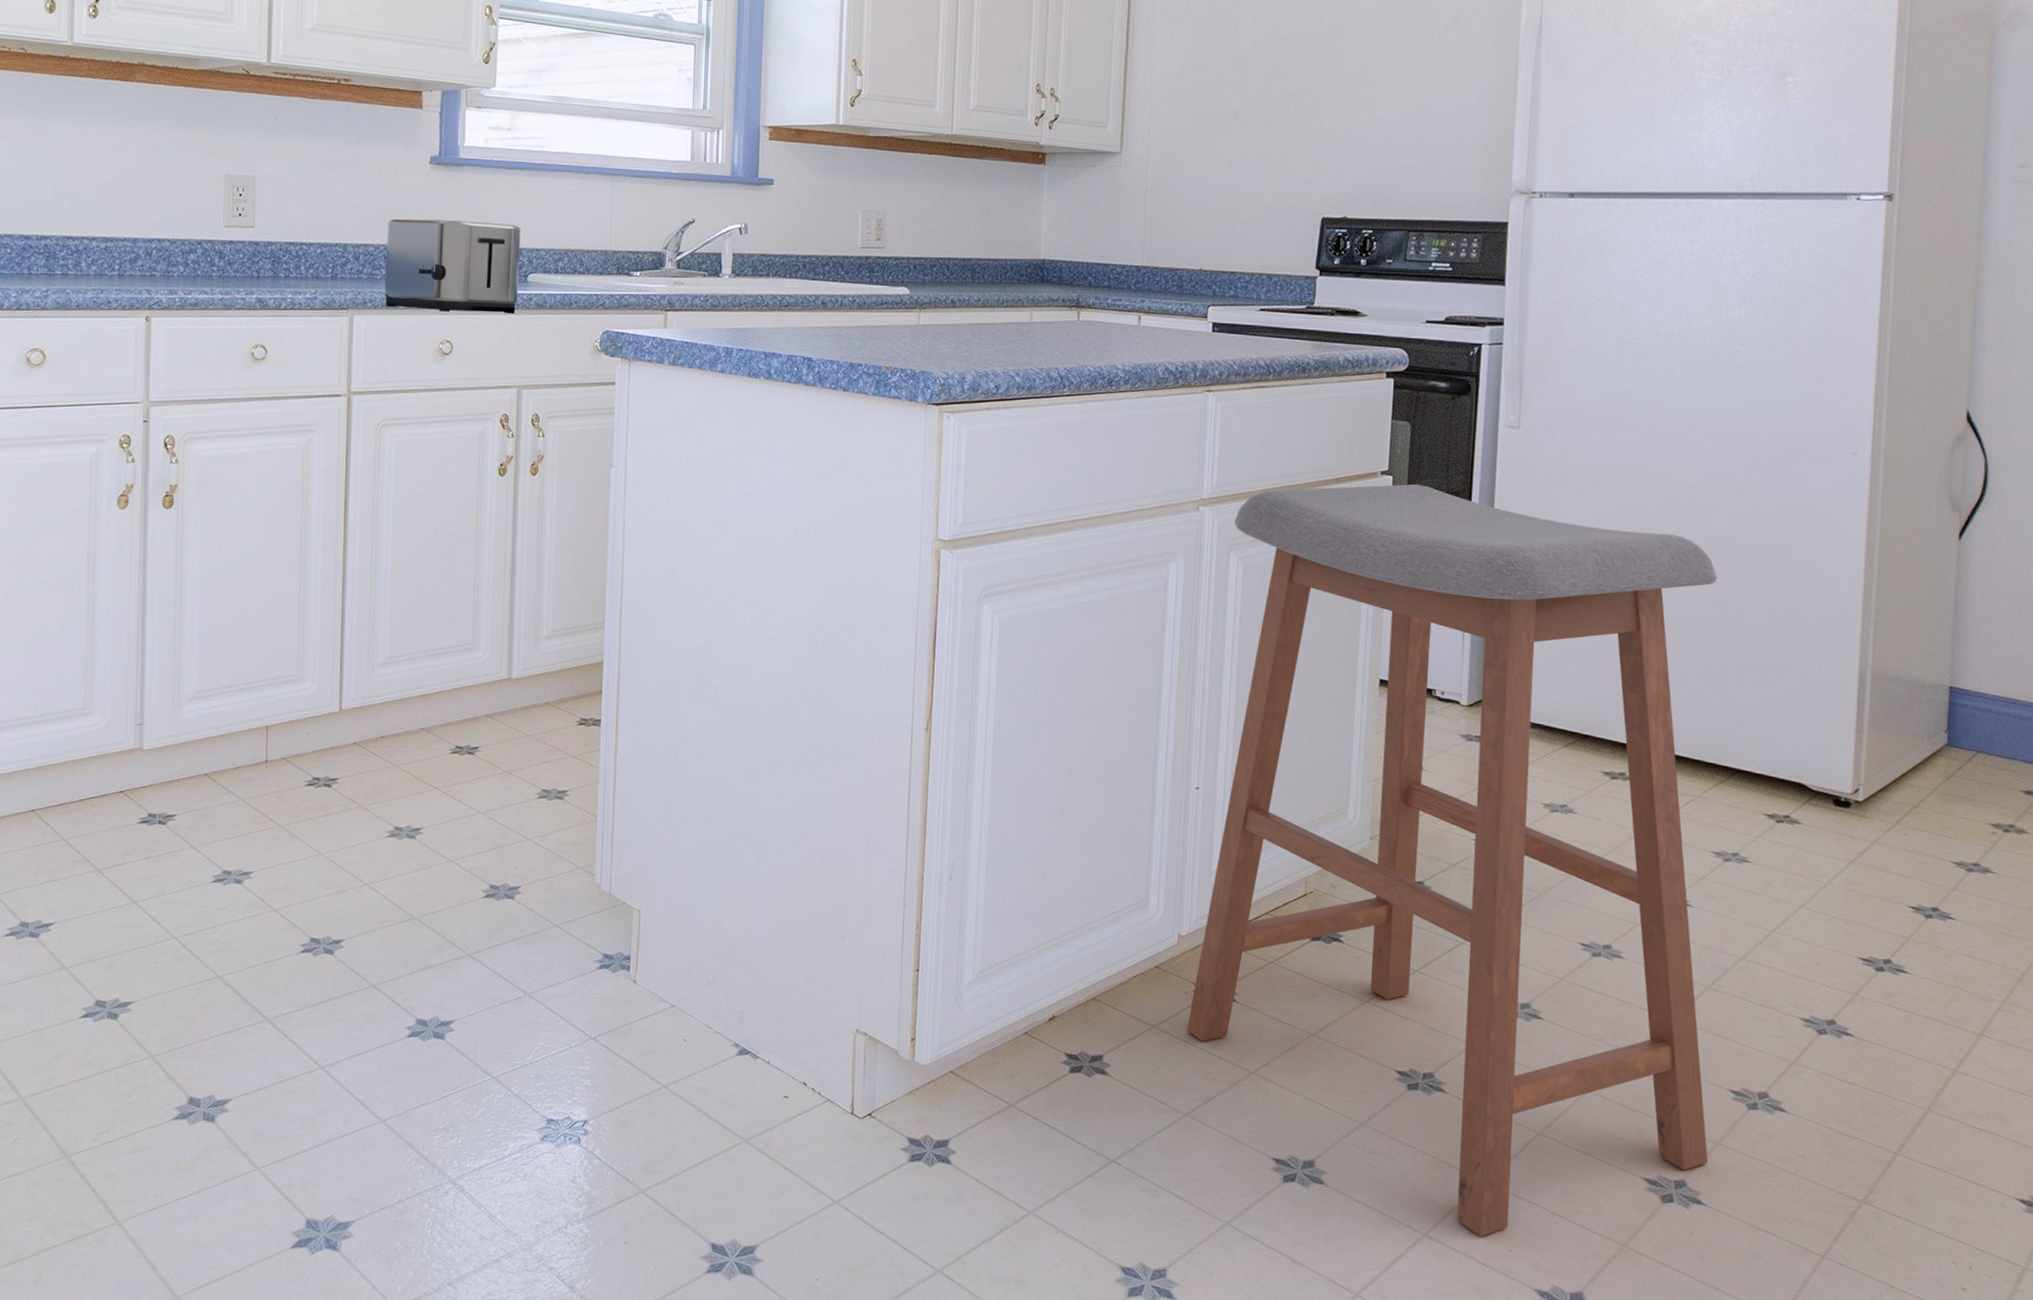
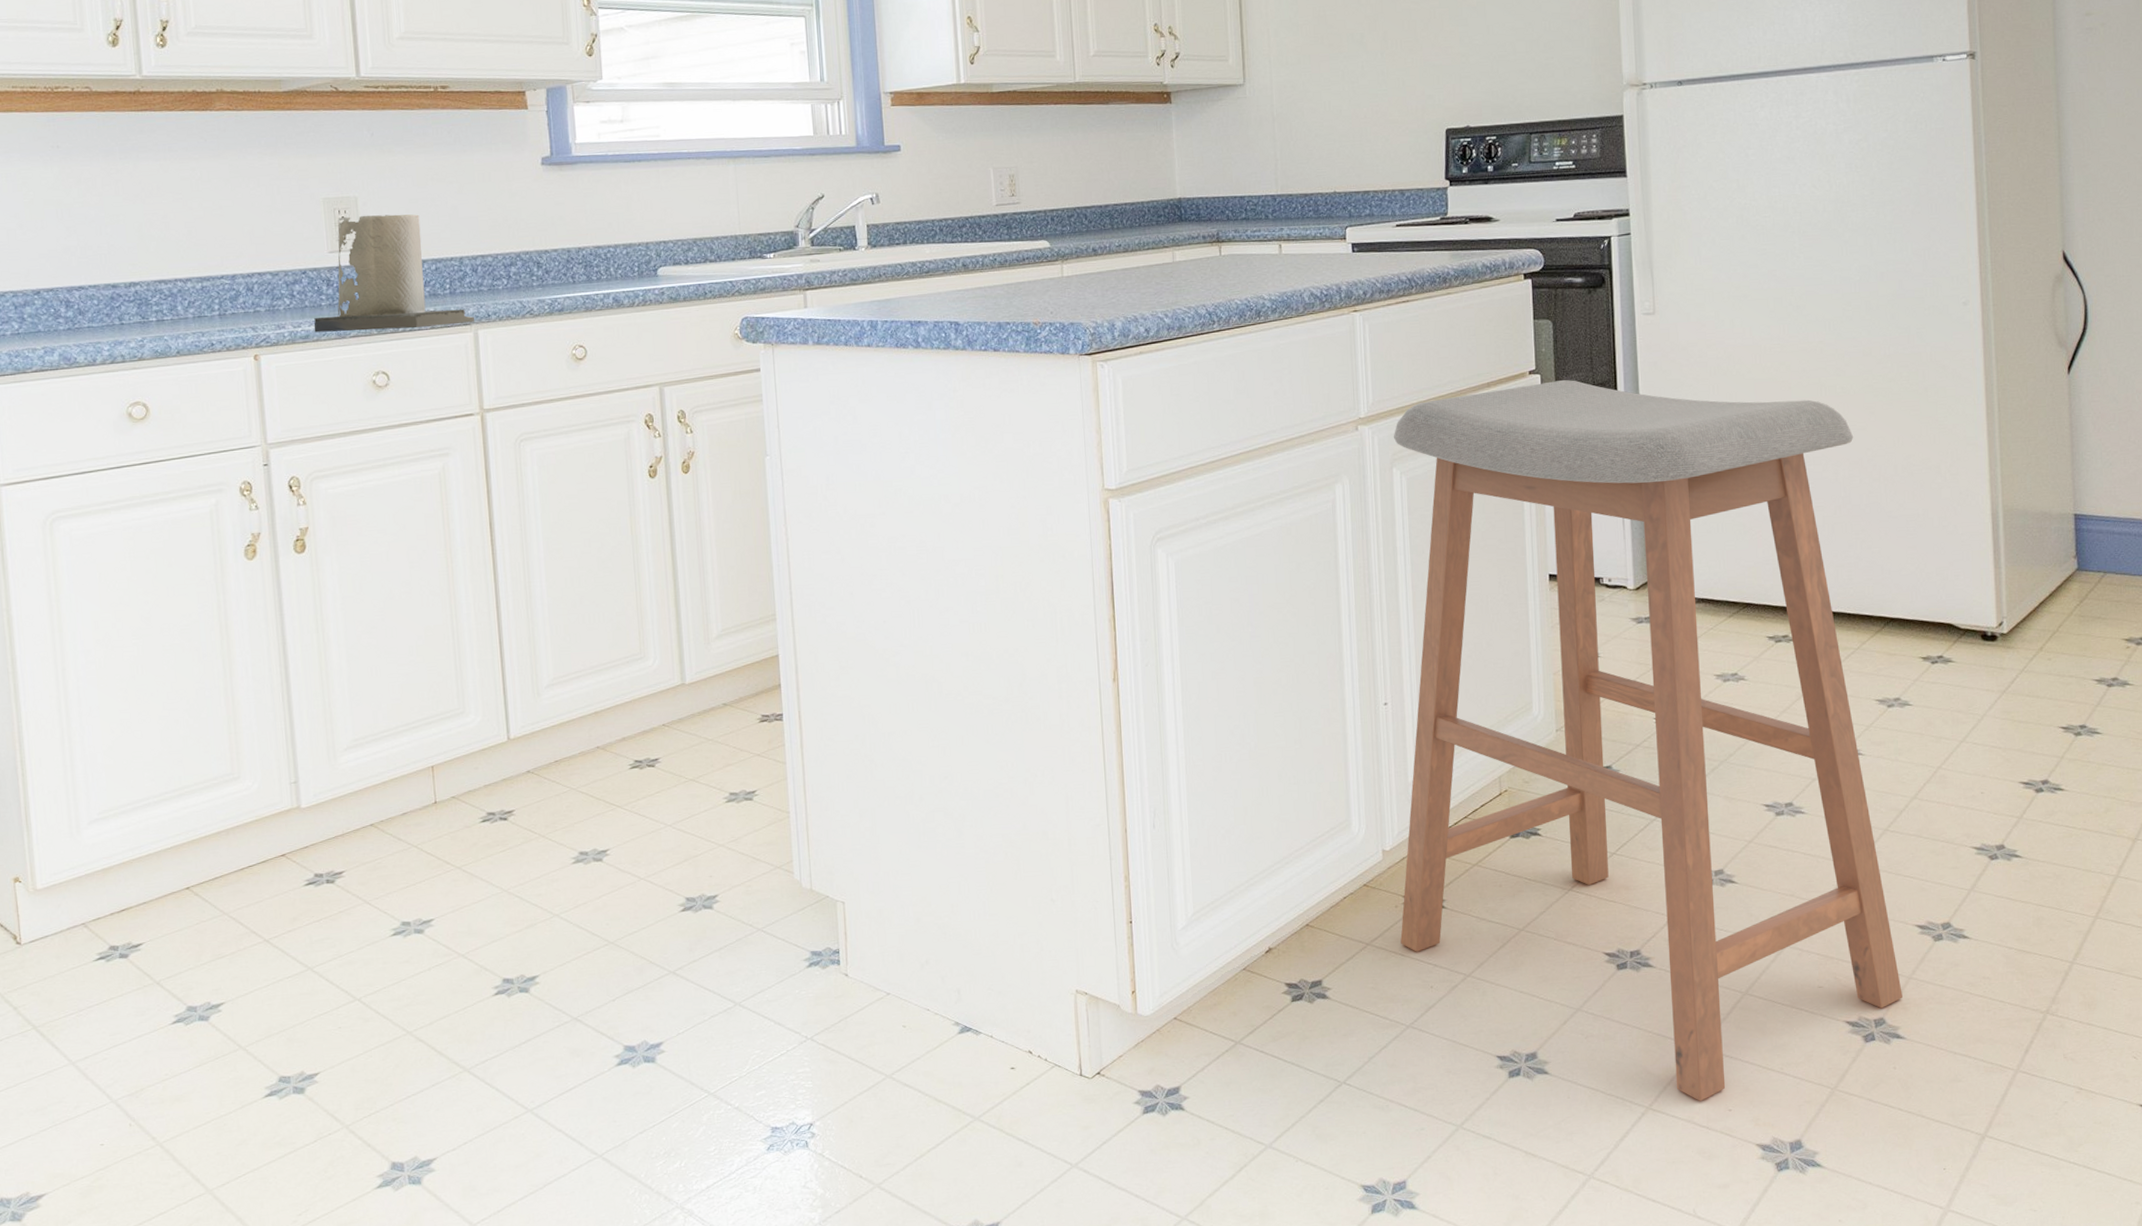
paper towel roll: none [203,194,351,308] -> present [314,214,474,333]
toaster: present [384,218,521,314] -> none [503,218,649,317]

